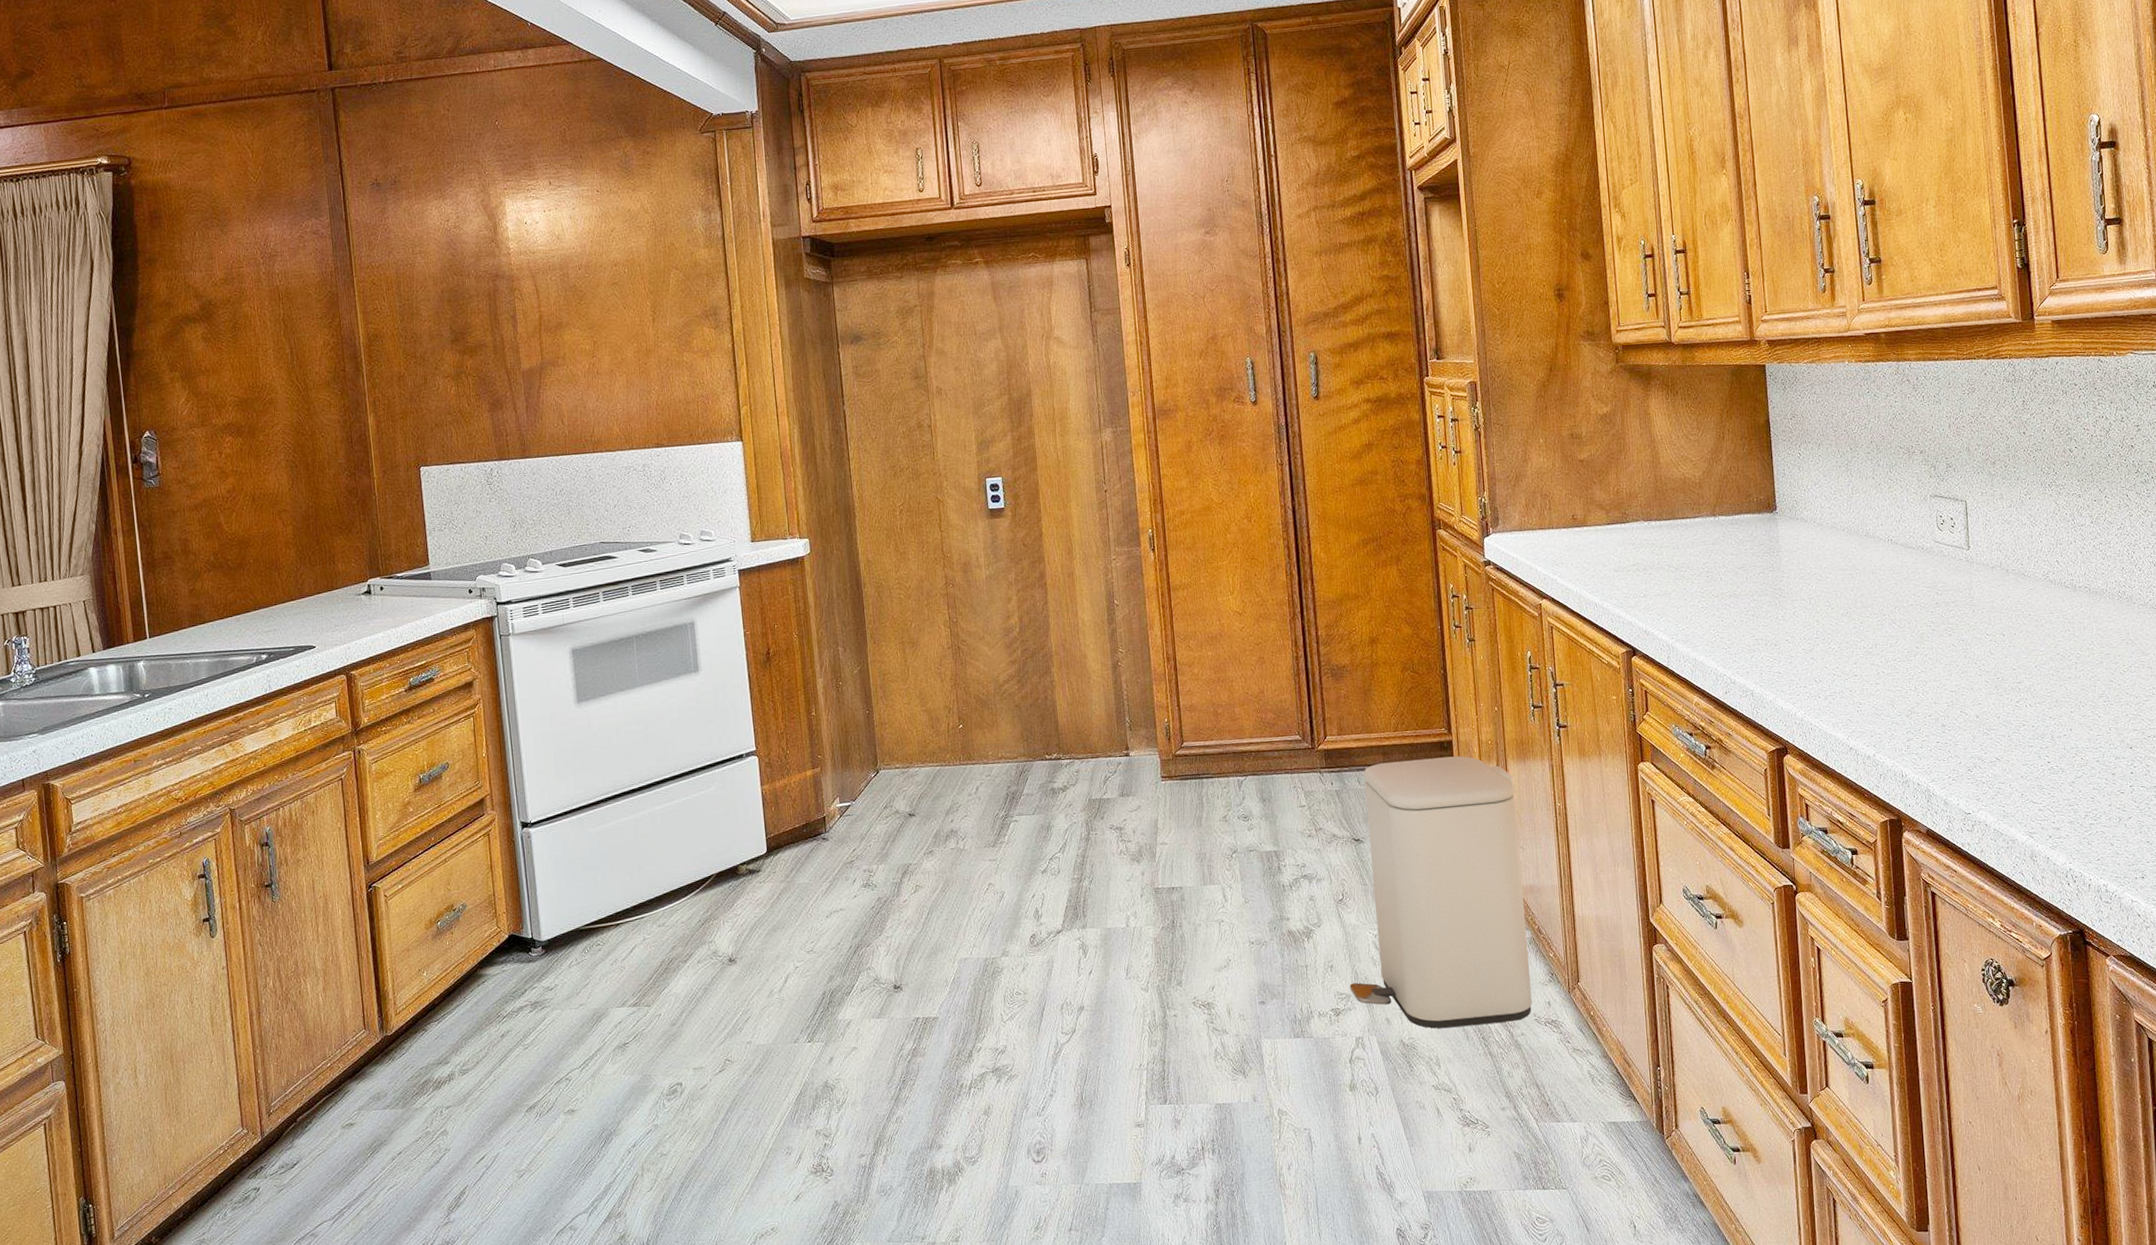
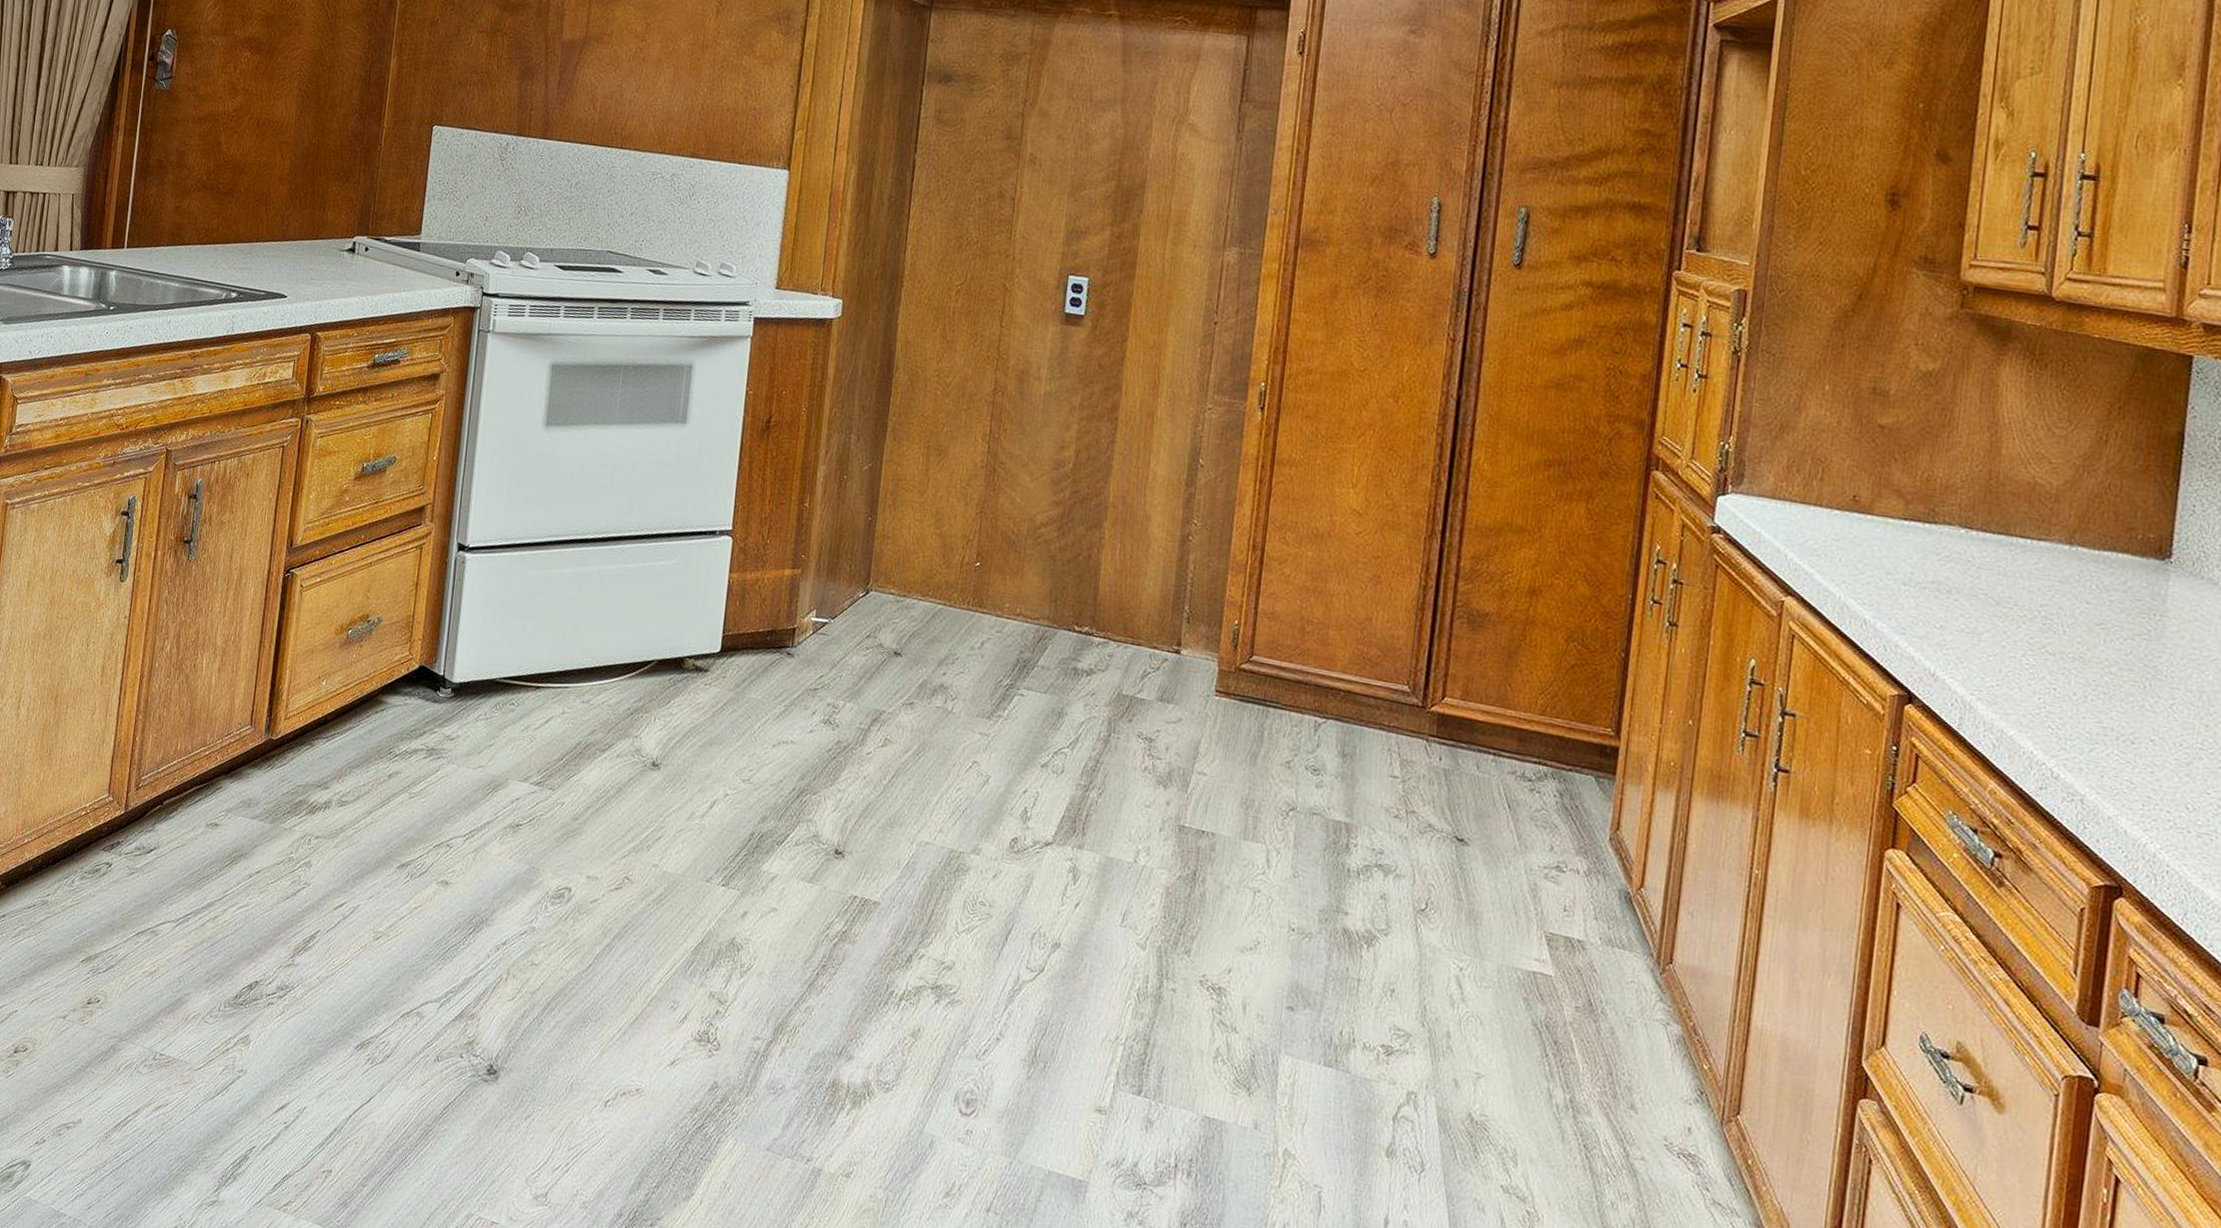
pedal bin: present [1349,755,1533,1029] -> none [1411,749,1696,1139]

